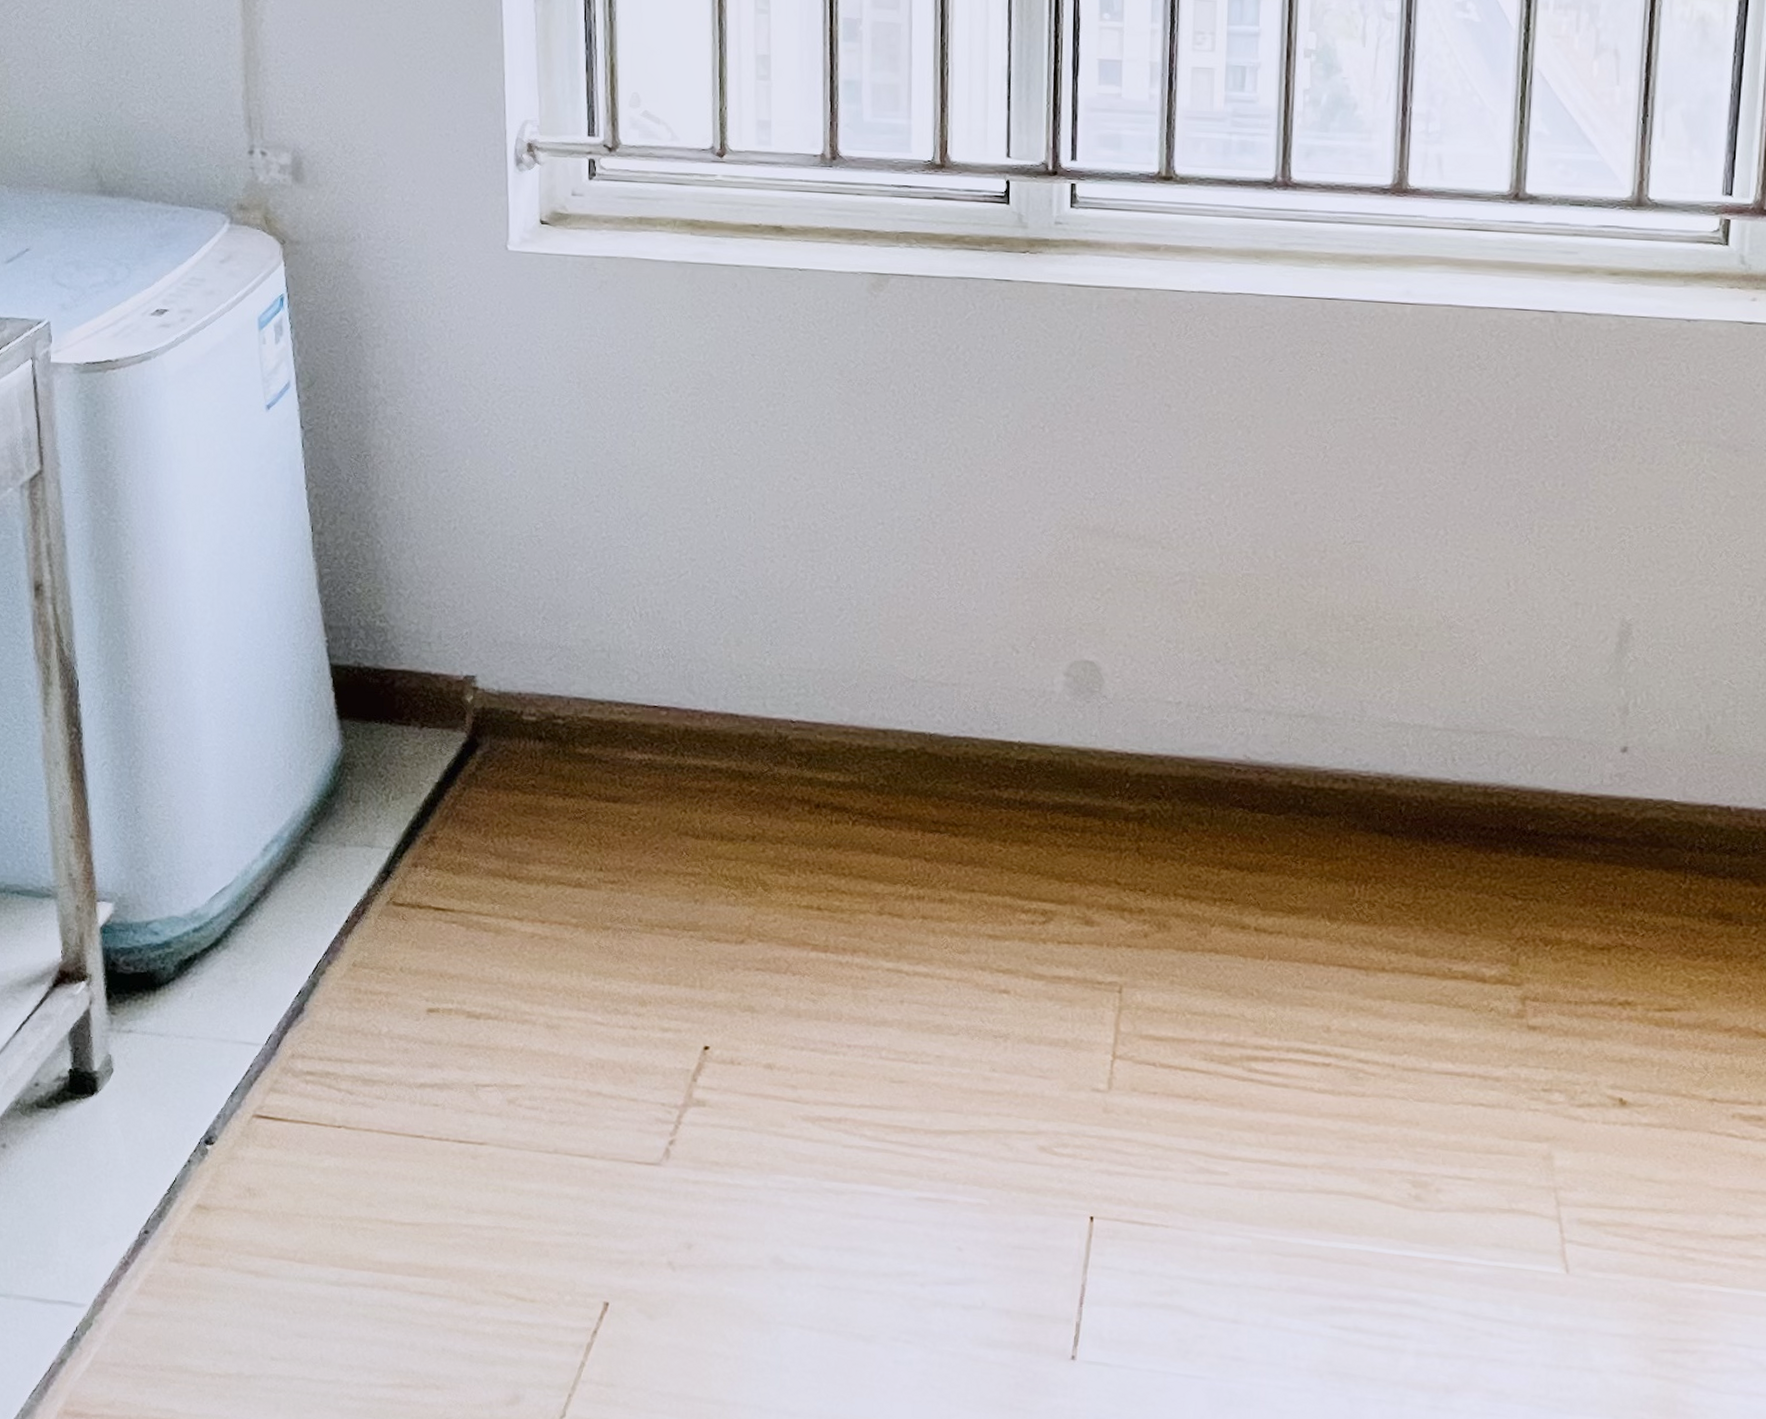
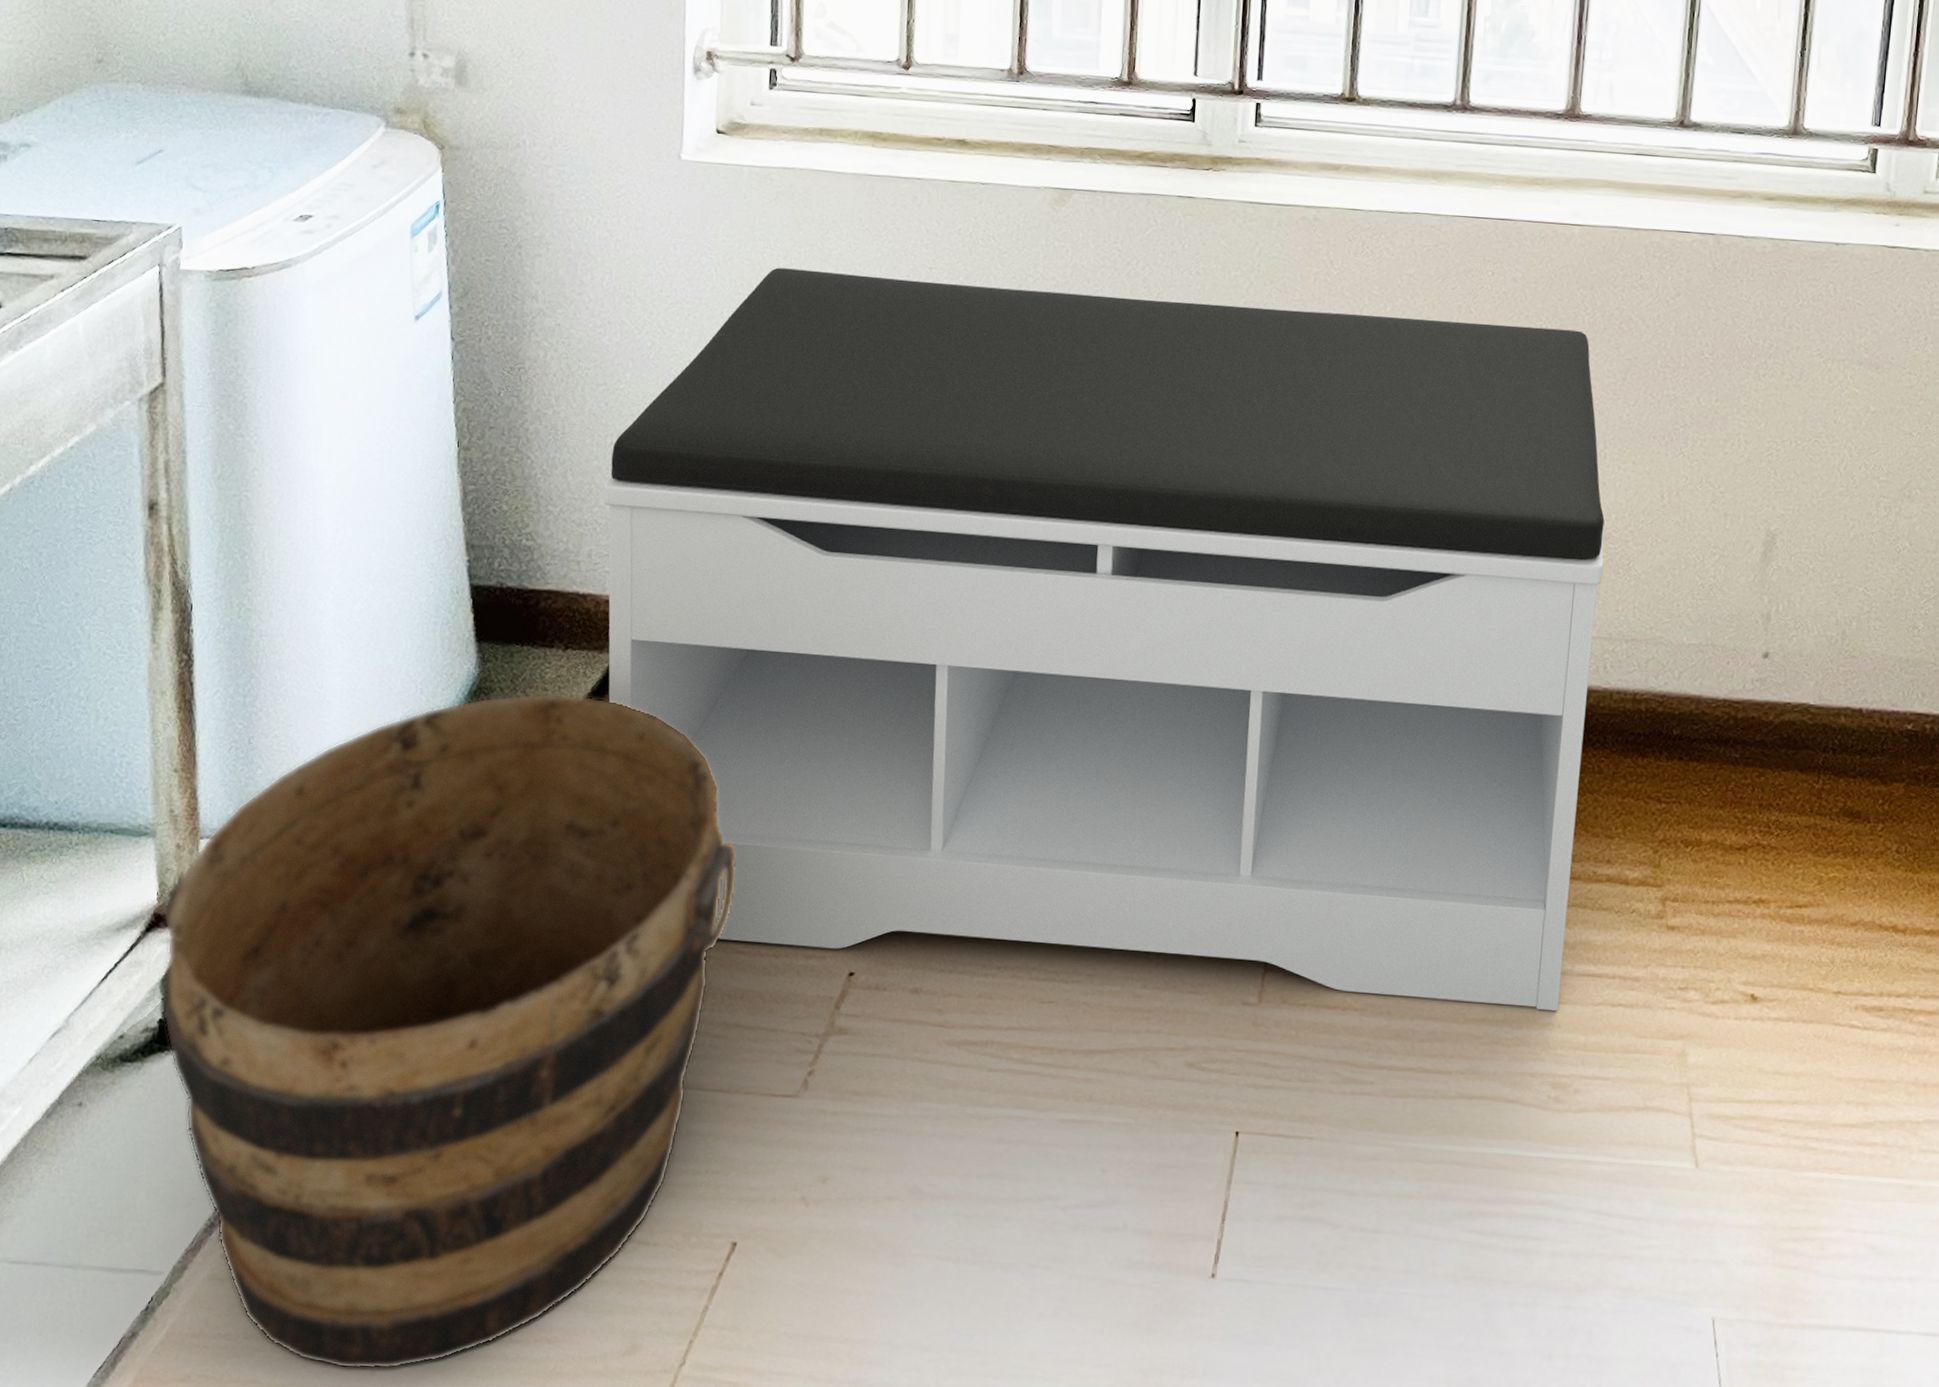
bucket: none [68,769,591,1407] -> present [161,693,736,1370]
bench: none [449,355,1448,1109] -> present [603,267,1605,1012]

